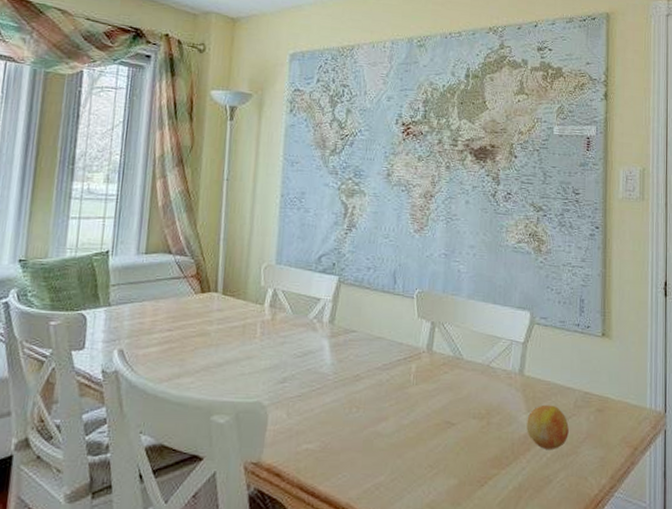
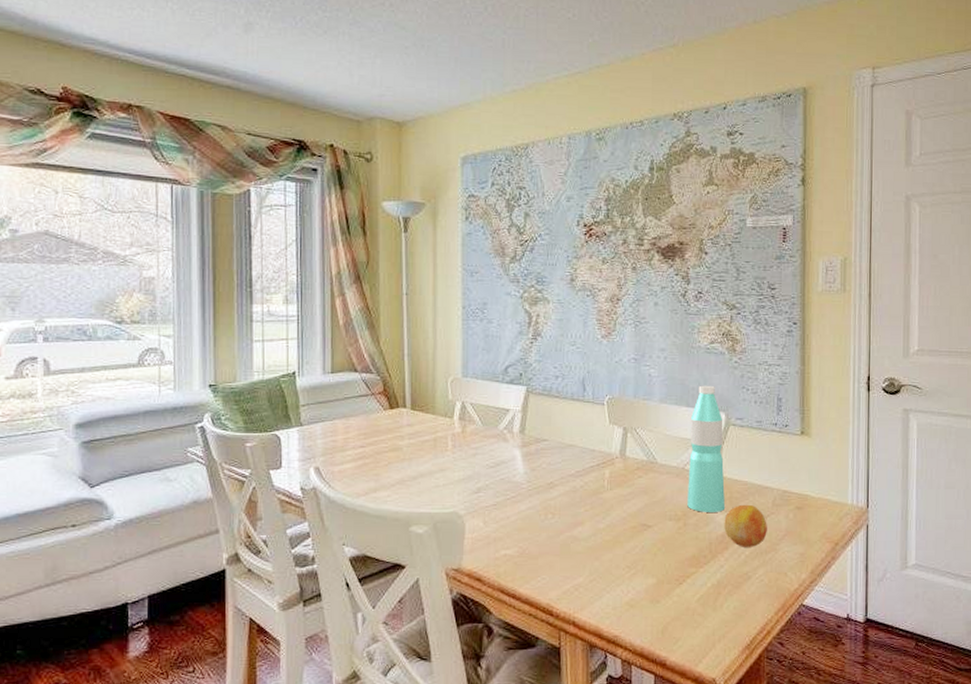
water bottle: none [491,283,529,412] -> present [687,385,726,512]

